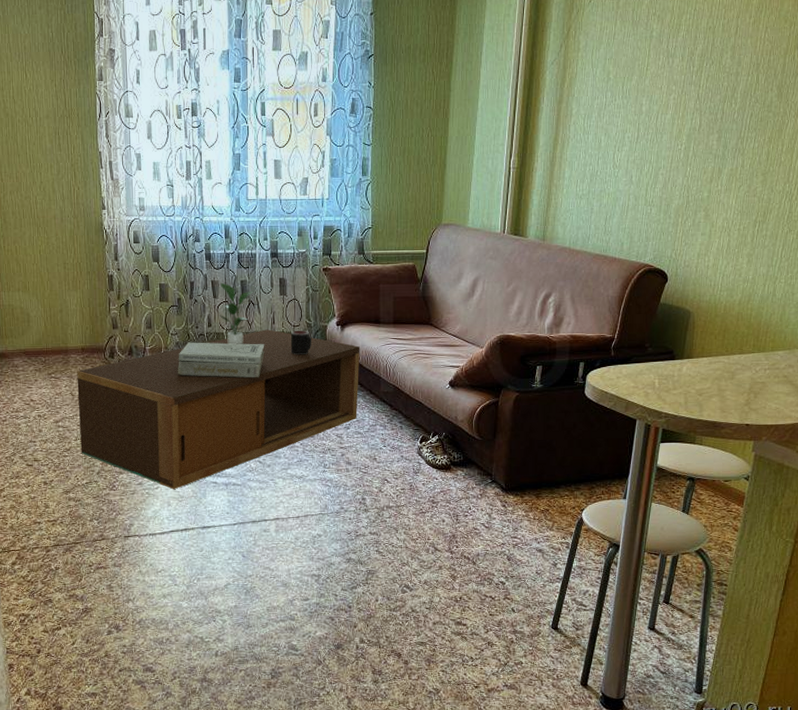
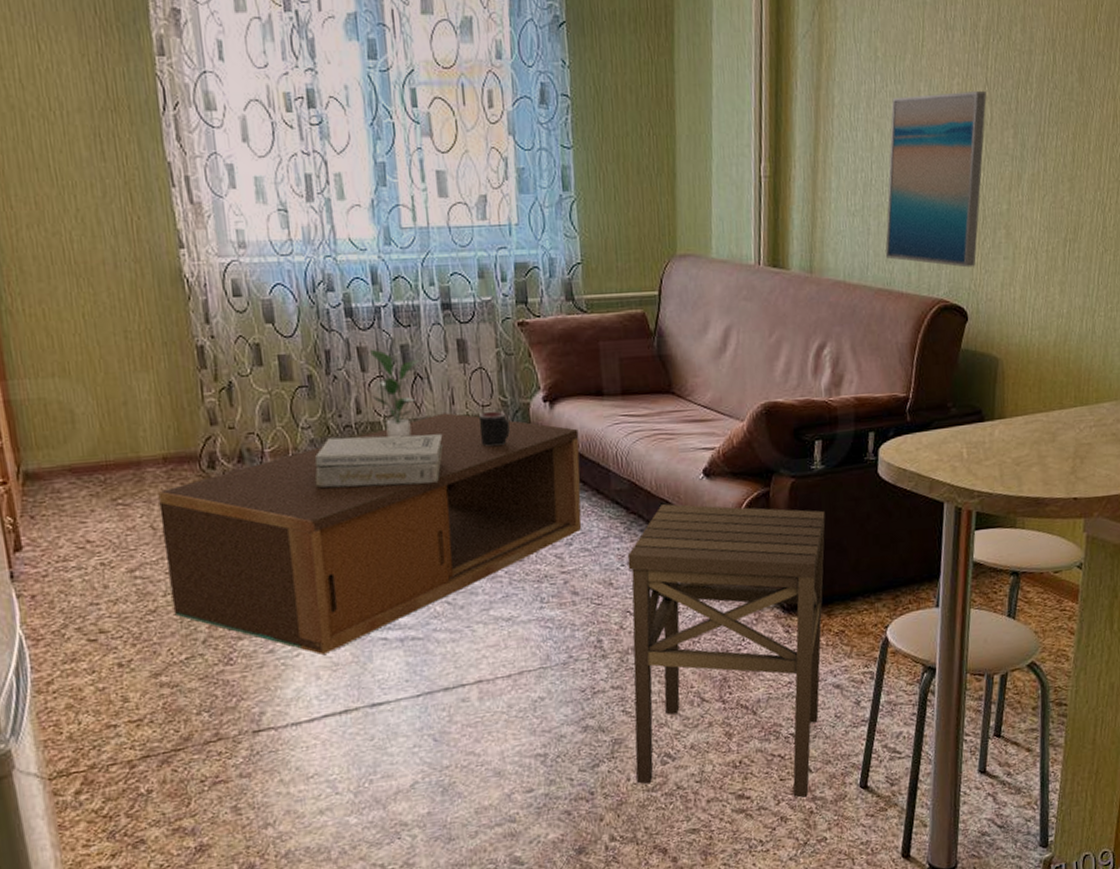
side table: none [383,405,540,630] -> present [627,504,826,797]
wall art: none [603,103,697,241] -> present [885,90,987,268]

